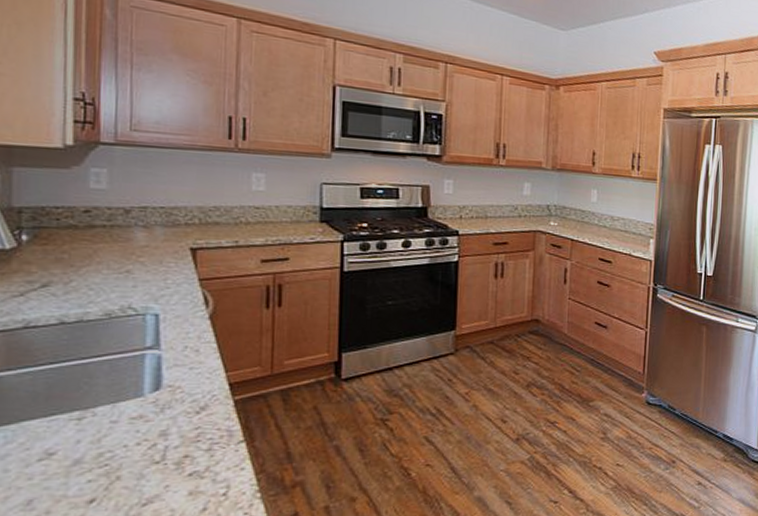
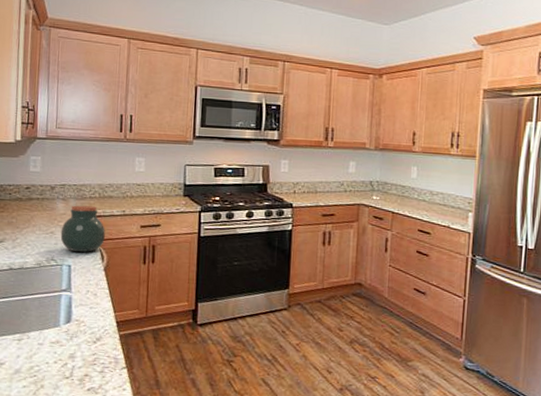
jar: none [141,234,210,296] -> present [60,205,105,252]

